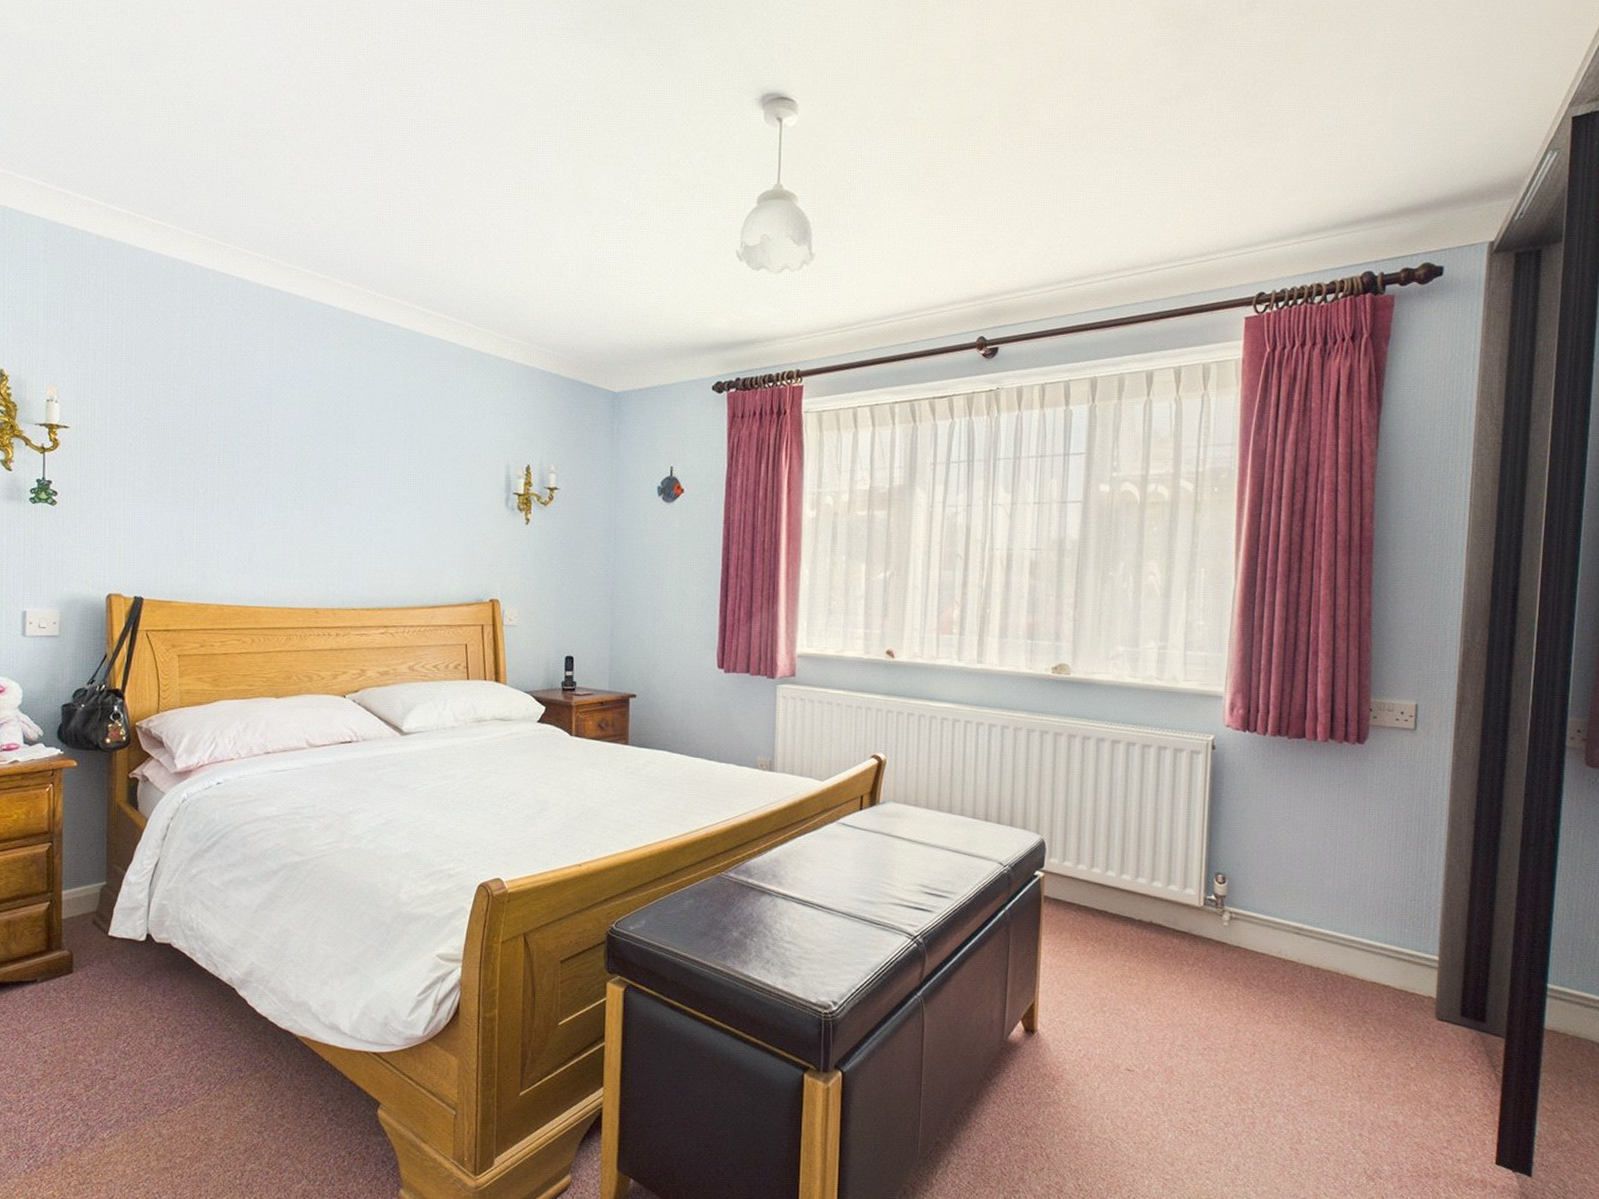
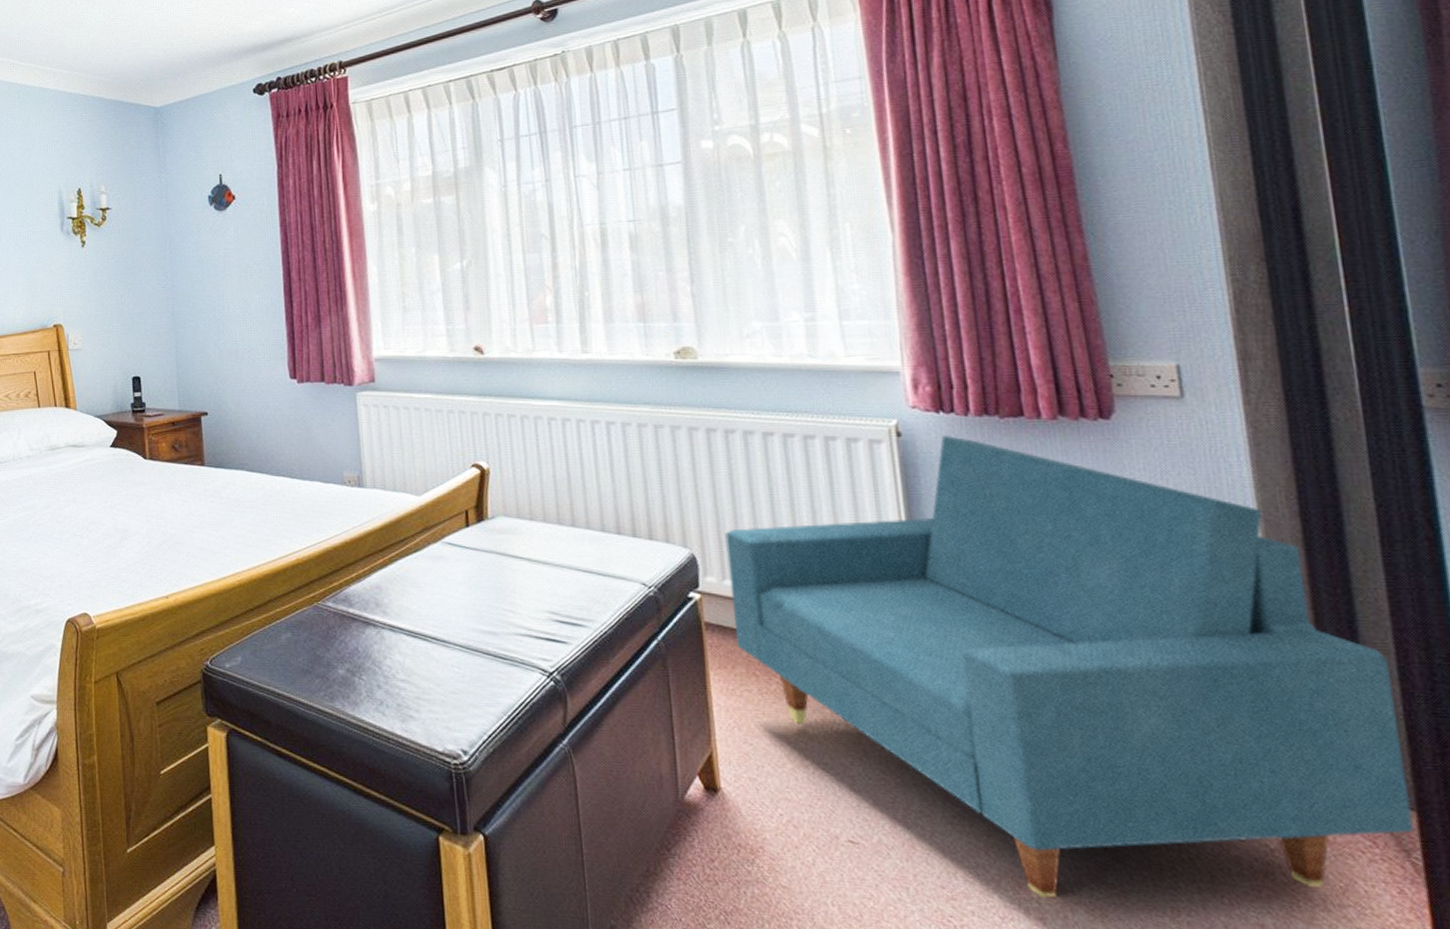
armchair: none [1066,749,1510,1108] -> present [725,434,1415,898]

